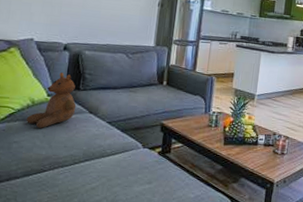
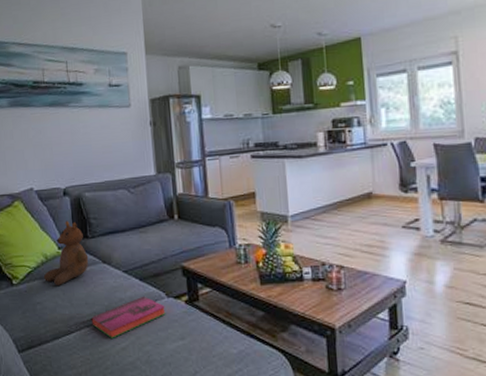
hardback book: none [66,144,139,179] -> present [91,296,166,338]

